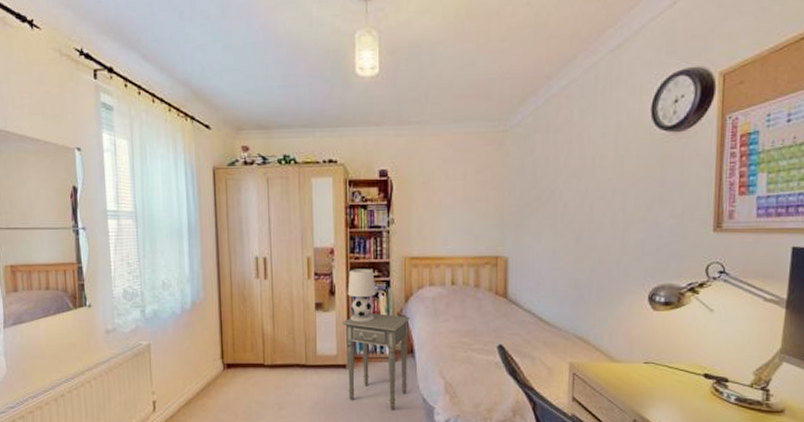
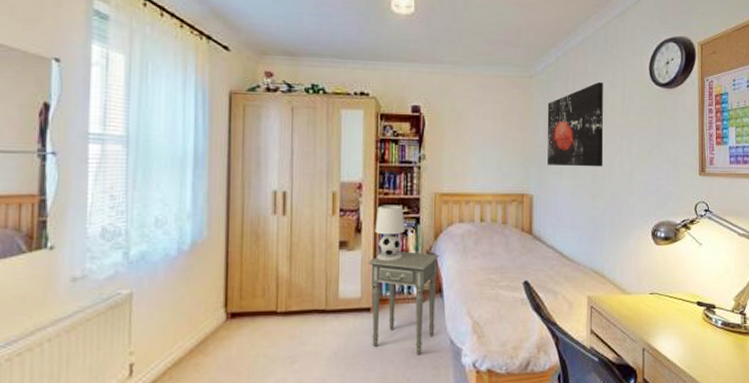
wall art: none [524,131,592,226] -> present [547,82,604,167]

